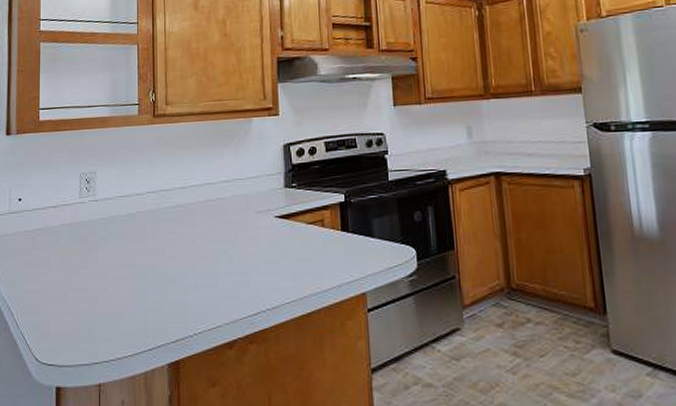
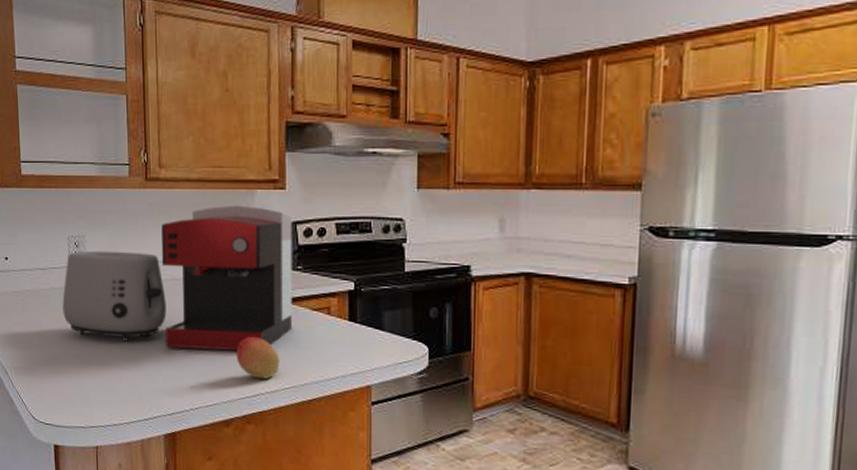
toaster: none [71,183,171,271] -> present [62,250,167,342]
coffee maker: none [167,132,290,273] -> present [162,205,293,351]
fruit: none [237,254,280,296] -> present [236,336,280,379]

